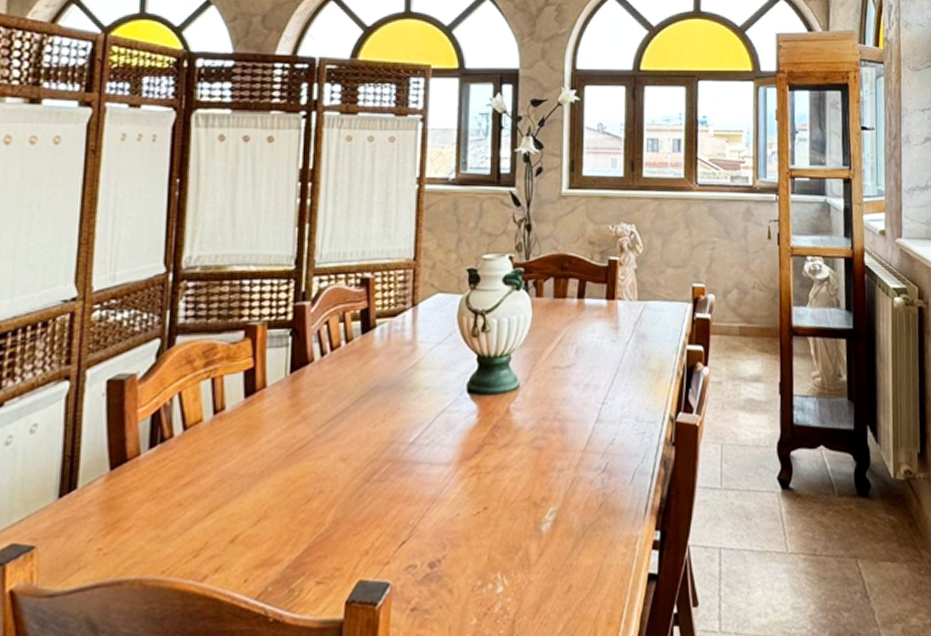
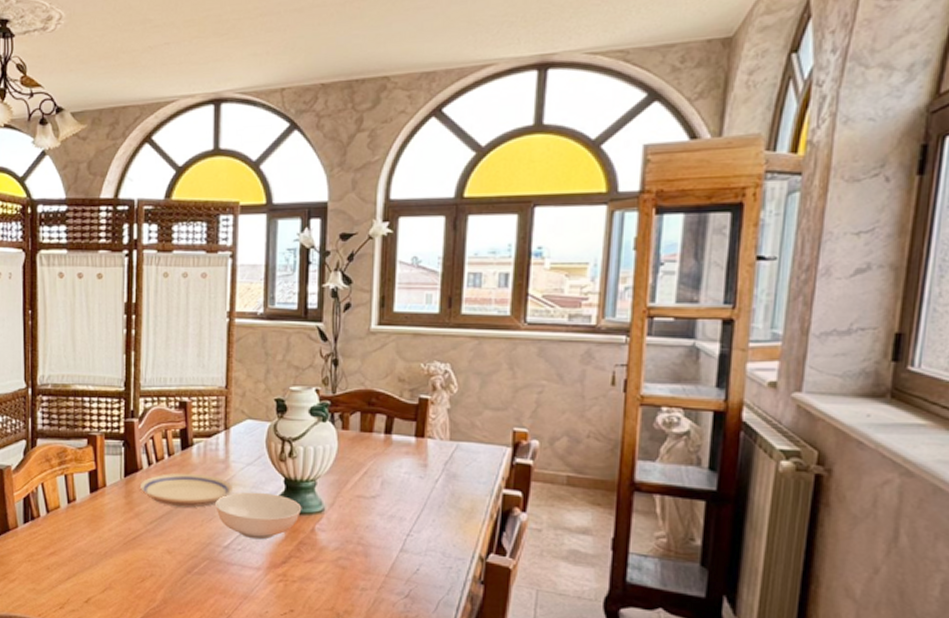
plate: none [310,360,420,402] -> present [140,473,232,507]
bowl: none [400,373,496,430] -> present [215,492,302,540]

